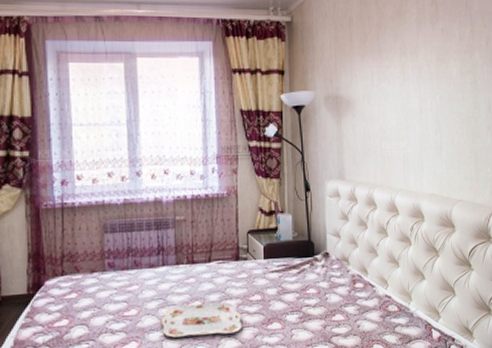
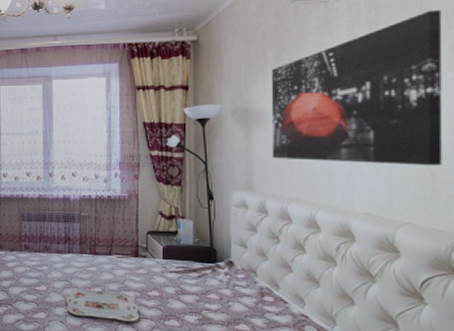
wall art: none [357,9,482,149] -> present [271,9,443,167]

